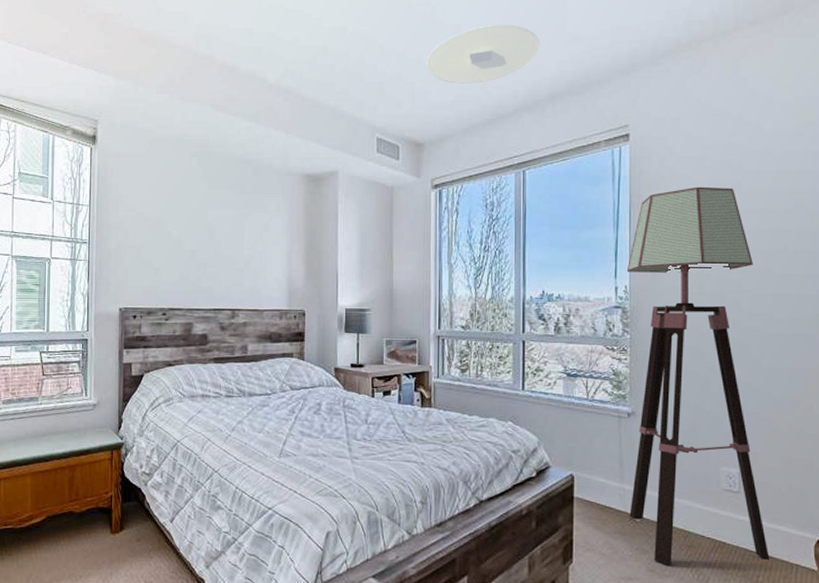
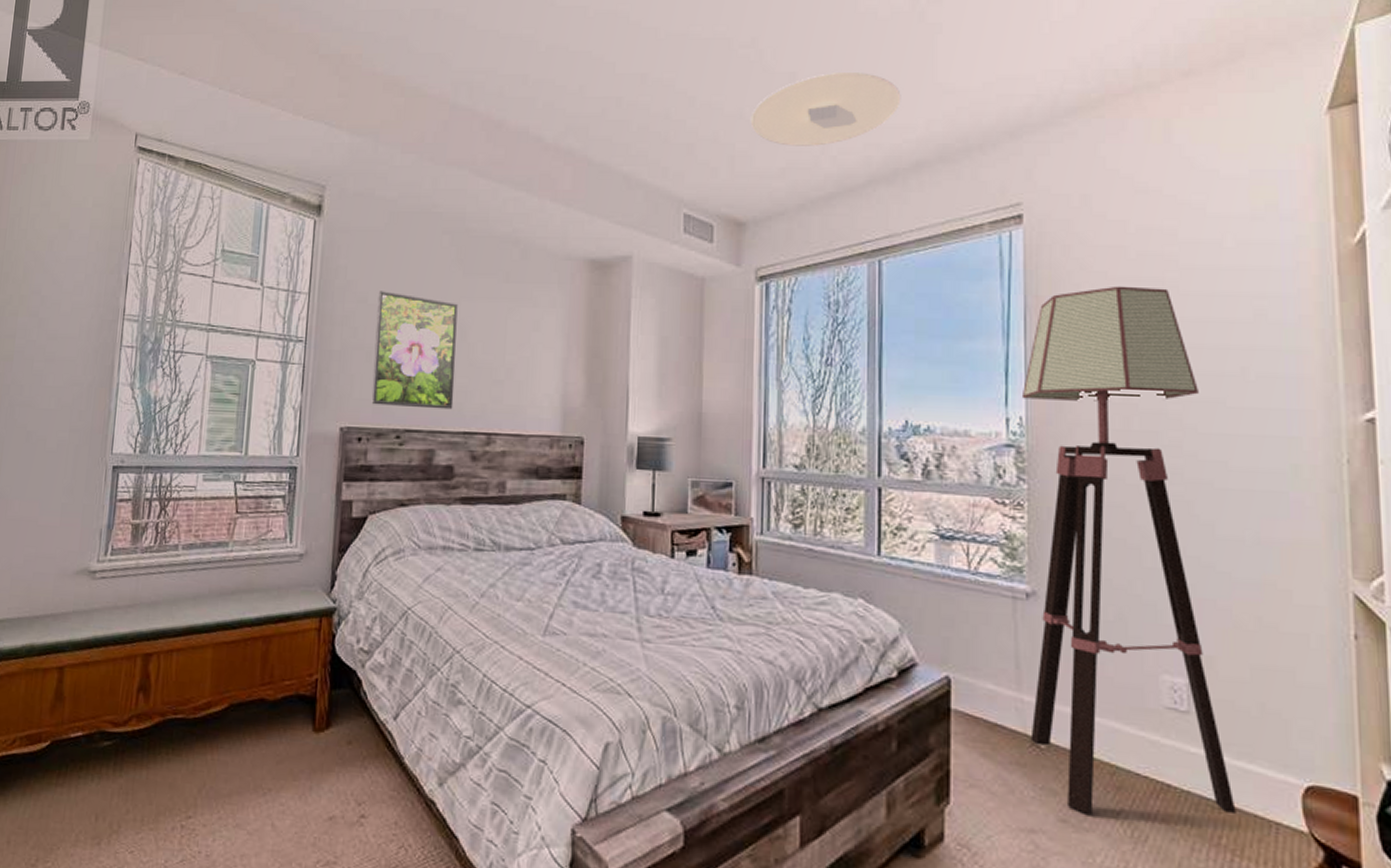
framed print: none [142,202,206,292] -> present [371,291,458,410]

